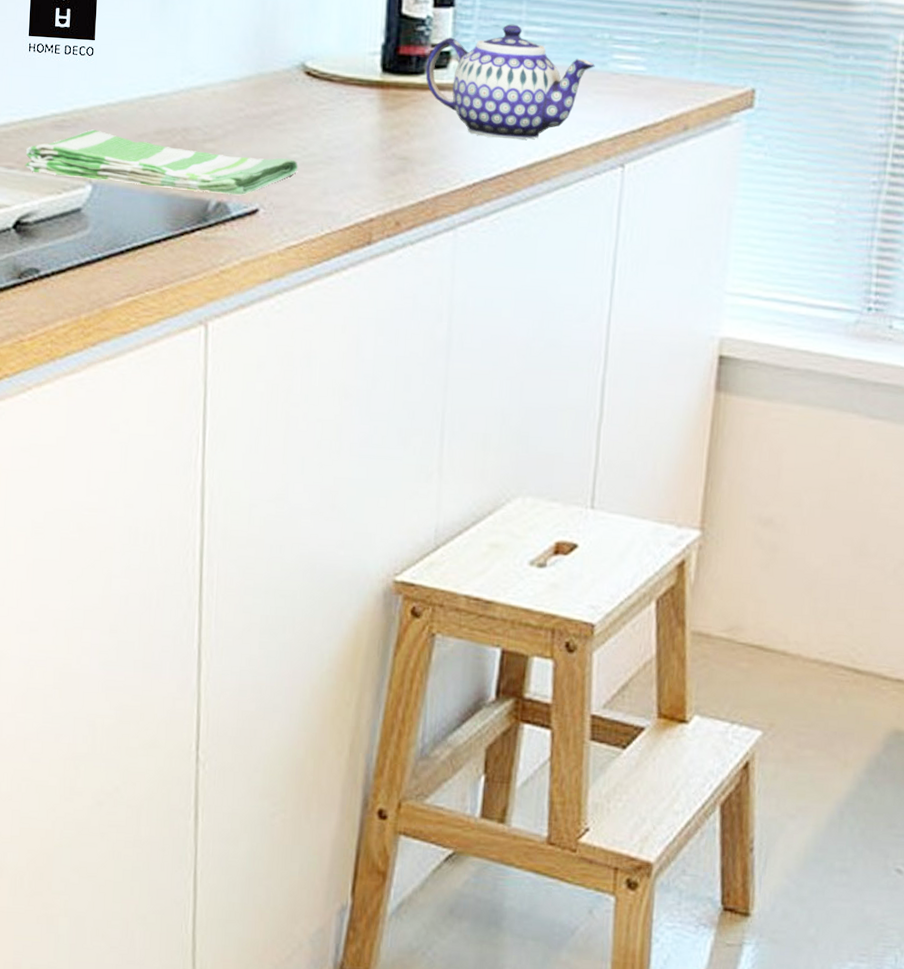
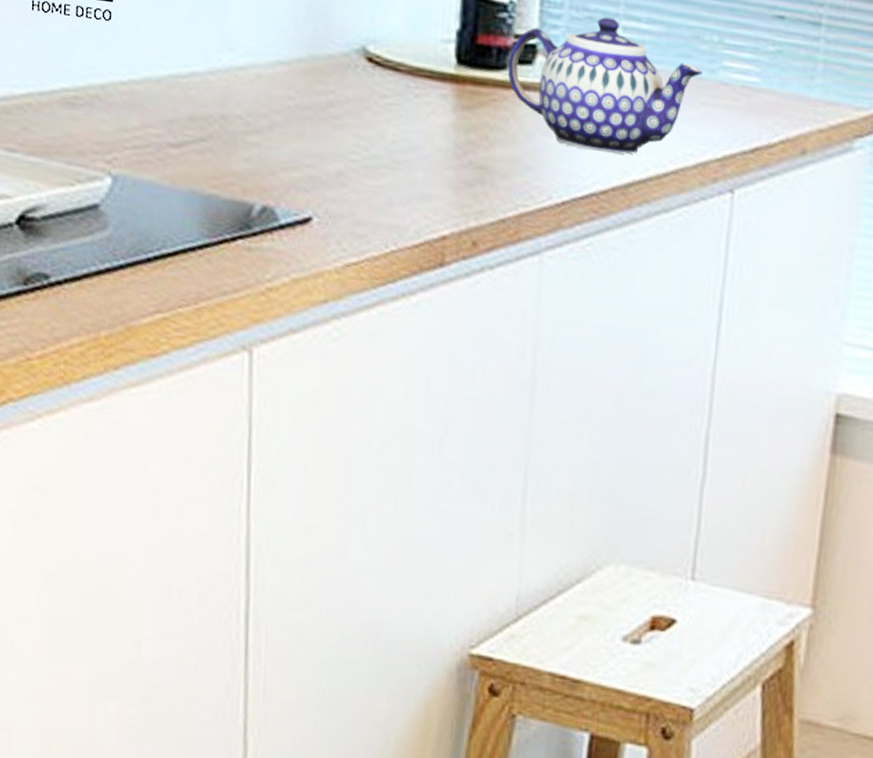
dish towel: present [25,129,298,195] -> none [29,110,359,200]

